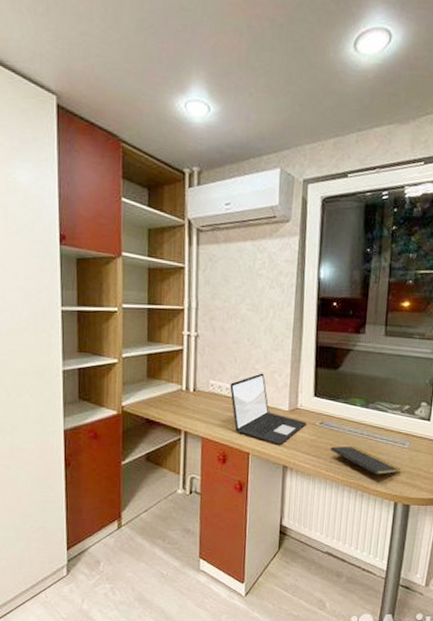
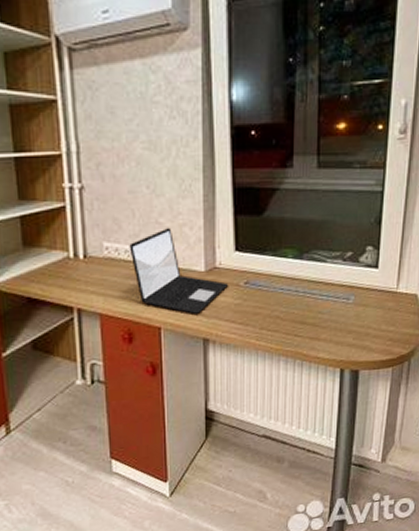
notepad: present [331,446,401,483] -> none [260,306,346,349]

